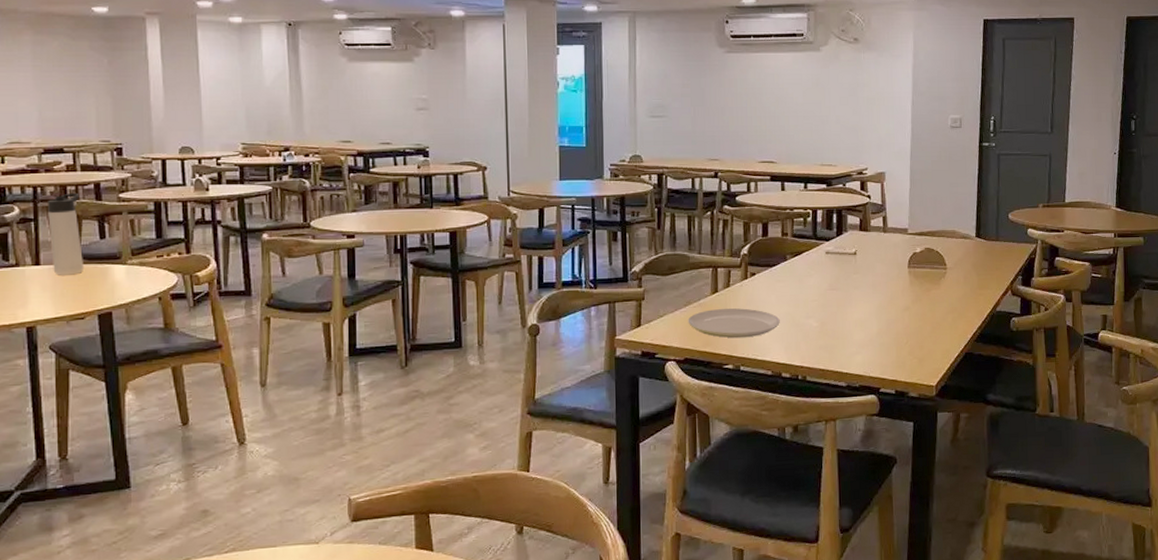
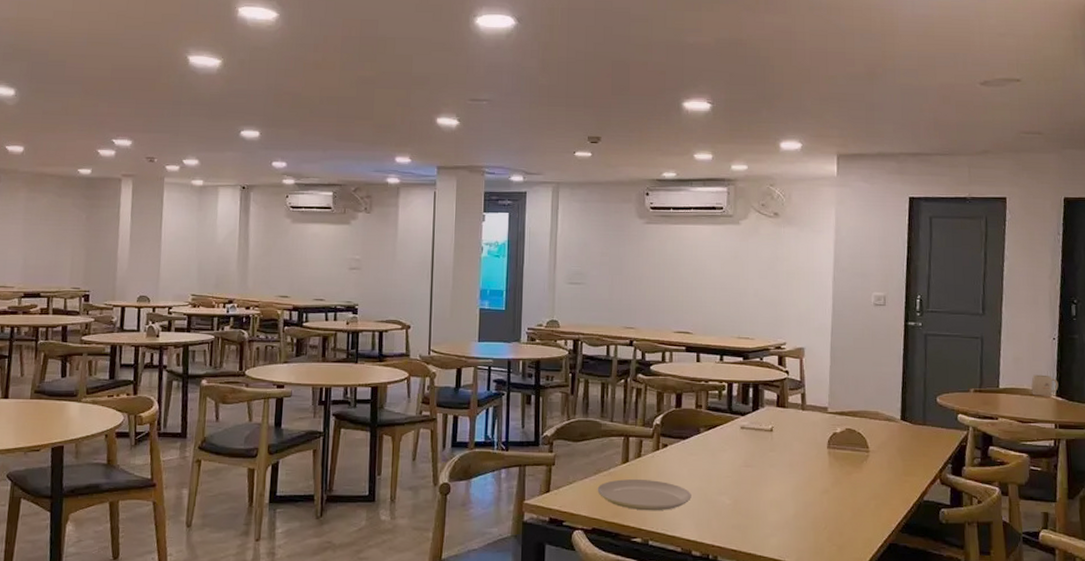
thermos bottle: present [48,192,85,277] -> none [18,333,49,410]
mug: none [1094,188,1118,209] -> present [1031,374,1059,397]

